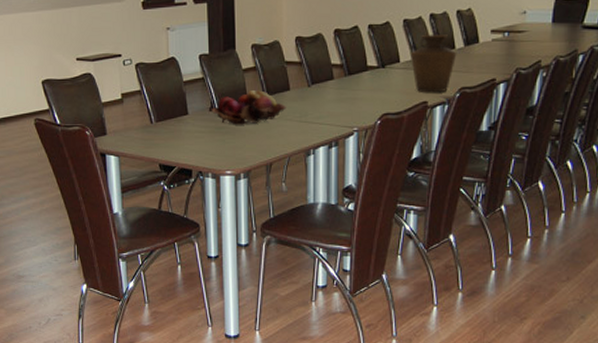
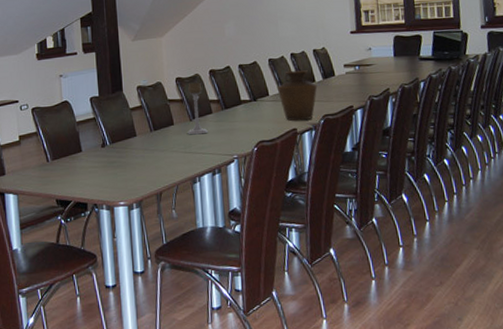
fruit basket: present [212,90,286,125] -> none [104,126,172,159]
candle holder: none [305,43,327,103] -> present [188,82,208,135]

